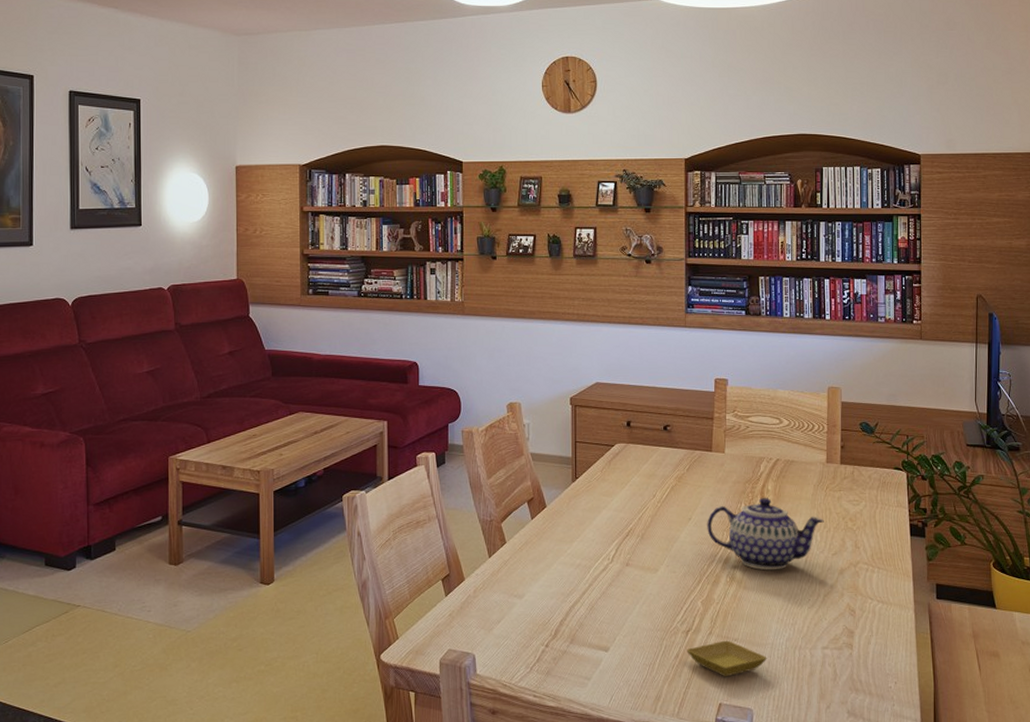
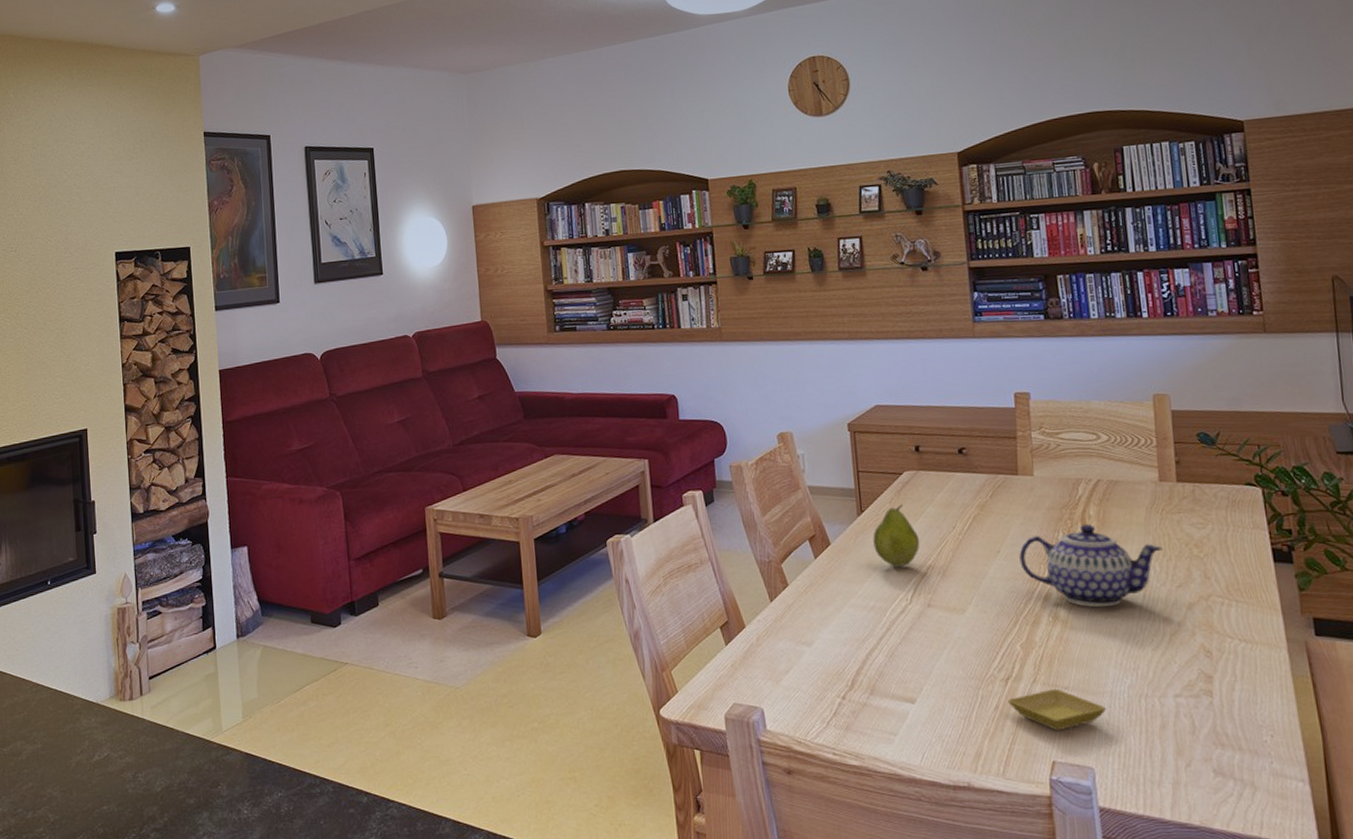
fruit: none [584,473,624,530] -> present [873,504,920,568]

